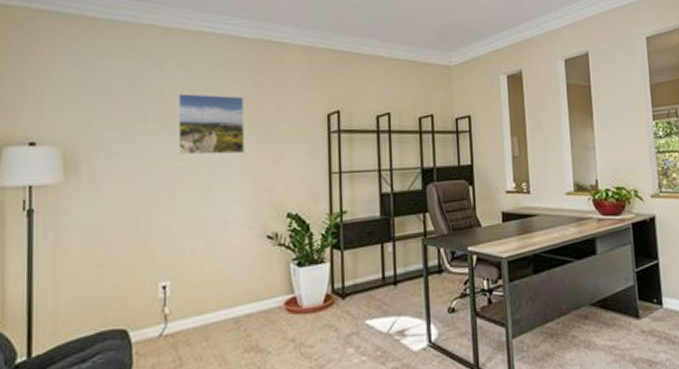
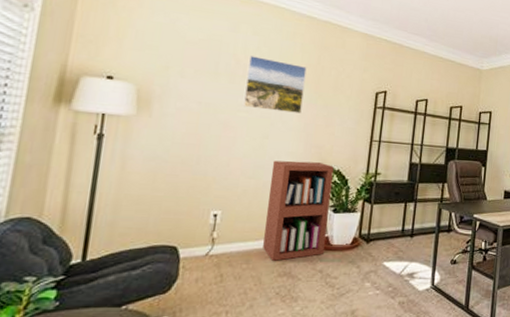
bookshelf: none [220,208,293,334] -> present [263,160,334,261]

